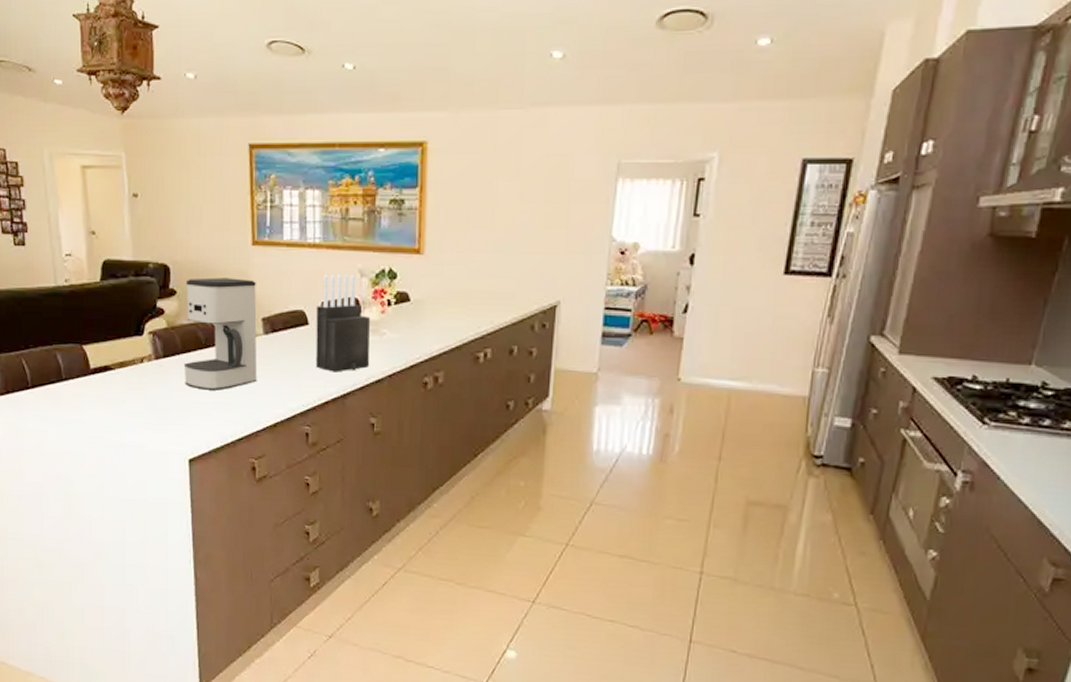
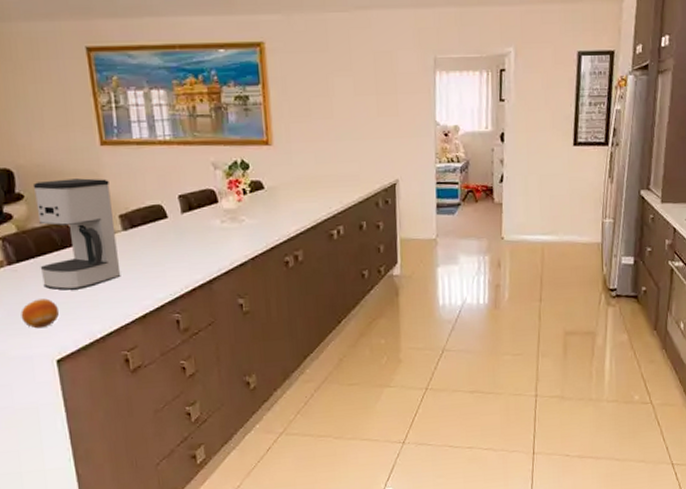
fruit: none [162,396,195,426] -> present [21,298,59,329]
knife block: present [315,273,370,372] -> none [174,167,231,261]

